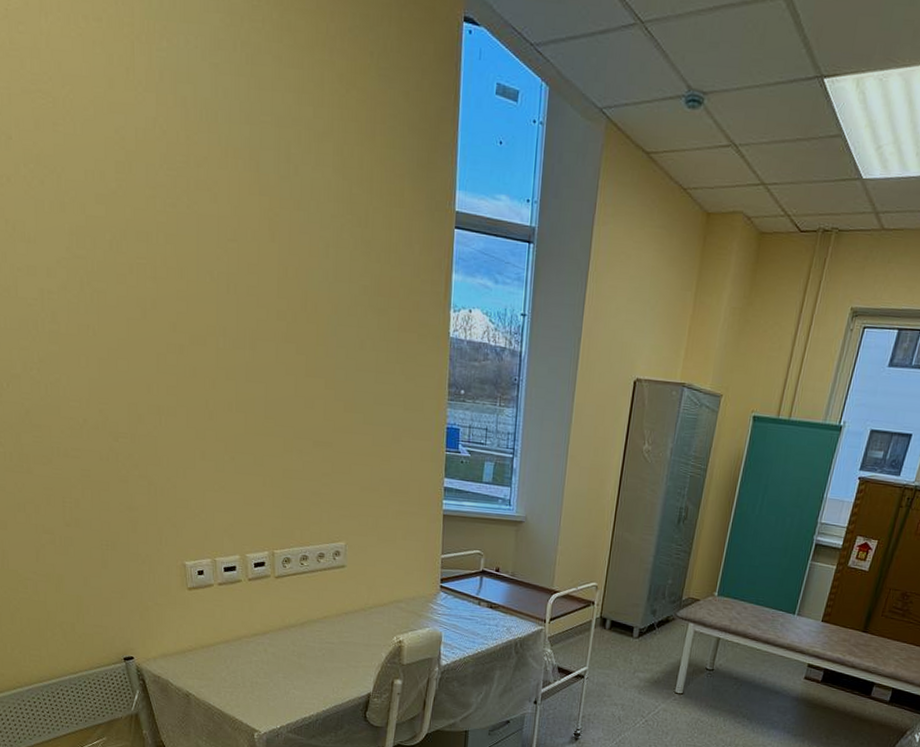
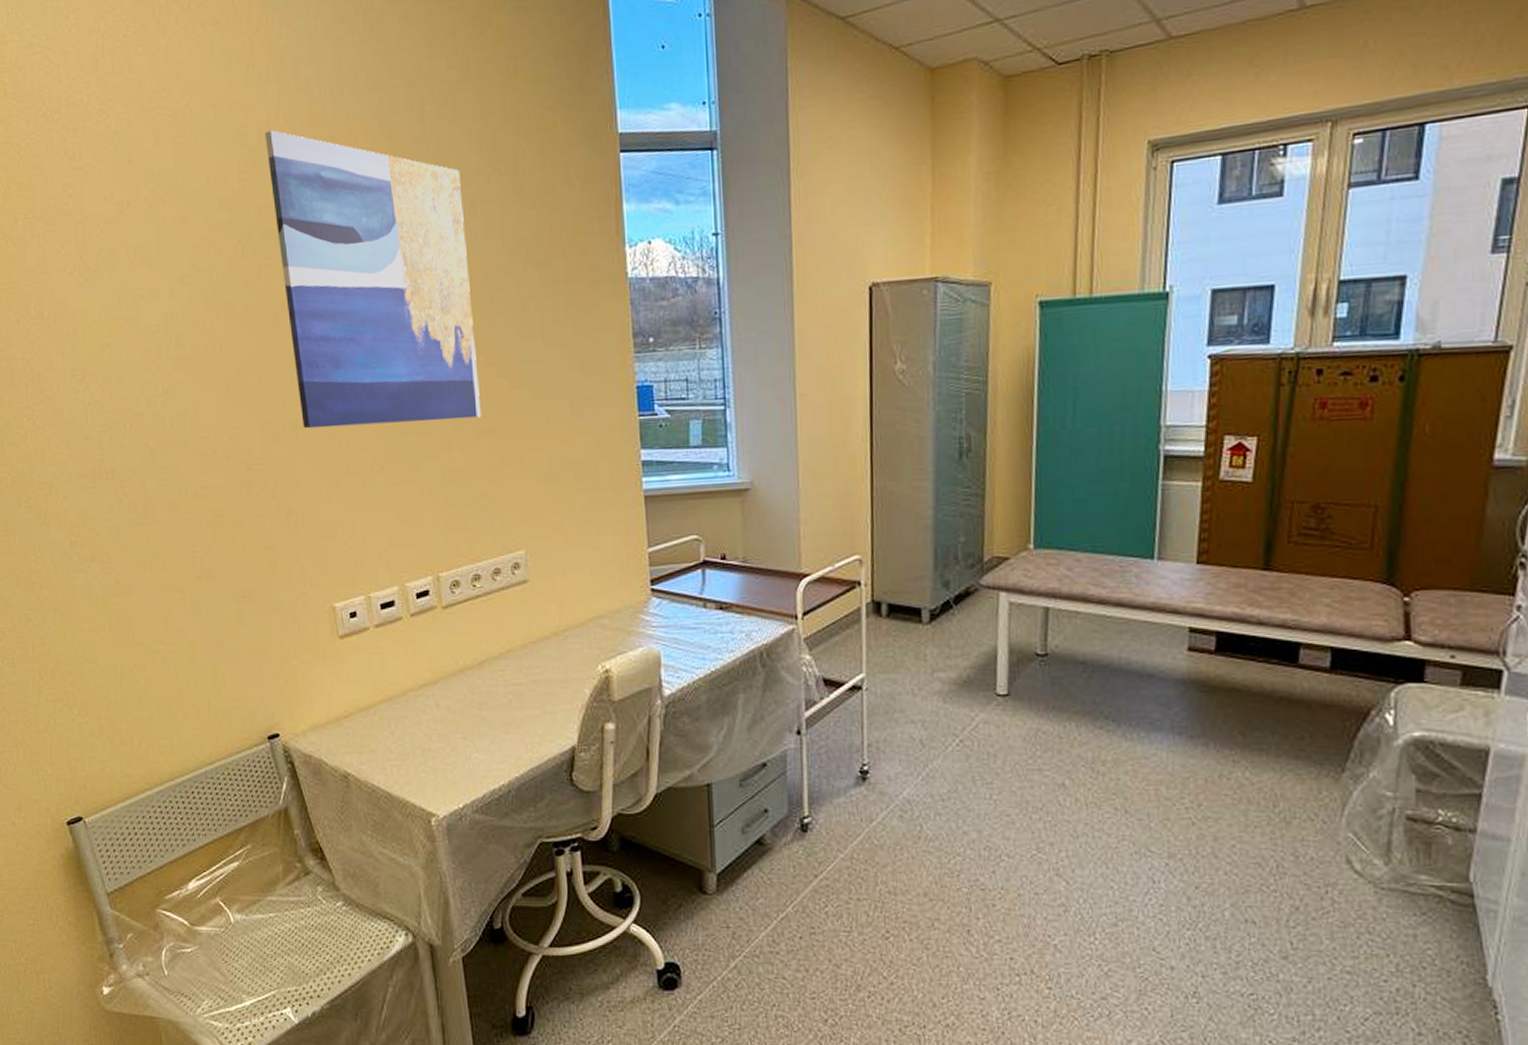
wall art: none [142,138,320,431] -> present [264,130,482,429]

